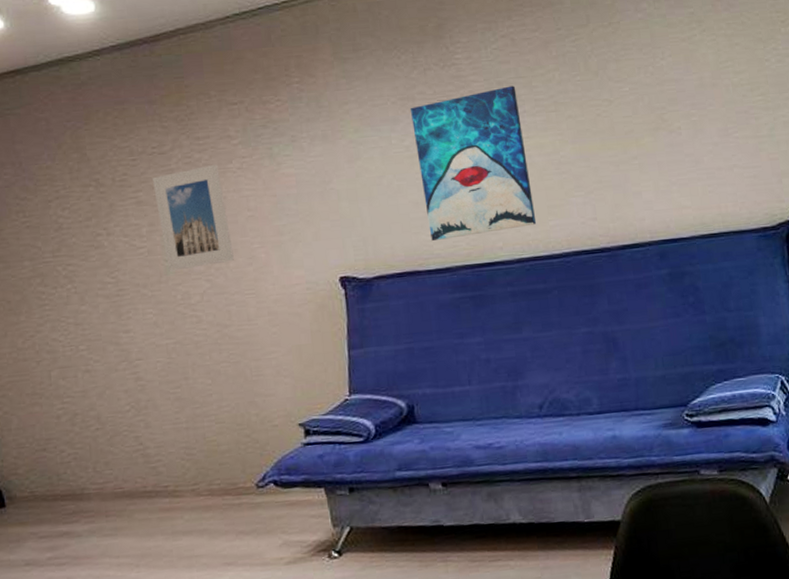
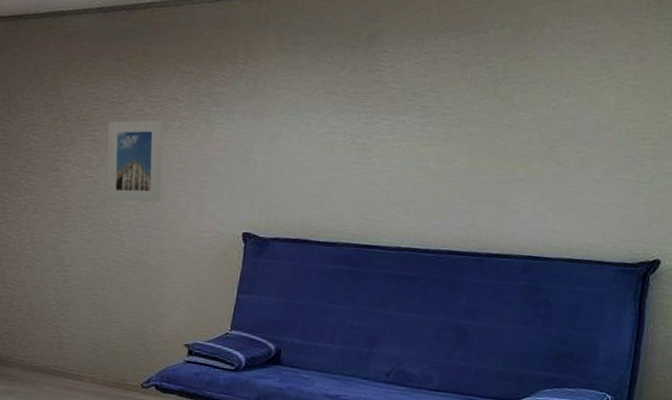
wall art: present [409,85,537,241] -> none [326,97,428,221]

